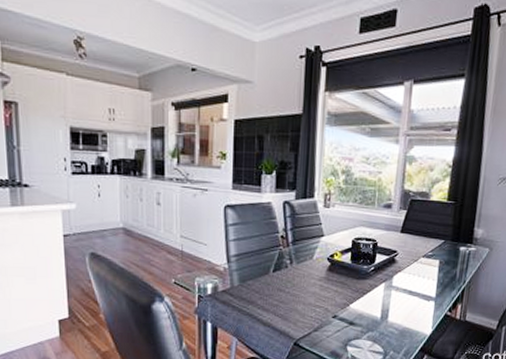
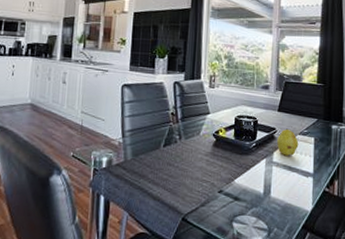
fruit: none [397,251,422,280] -> present [277,128,299,156]

